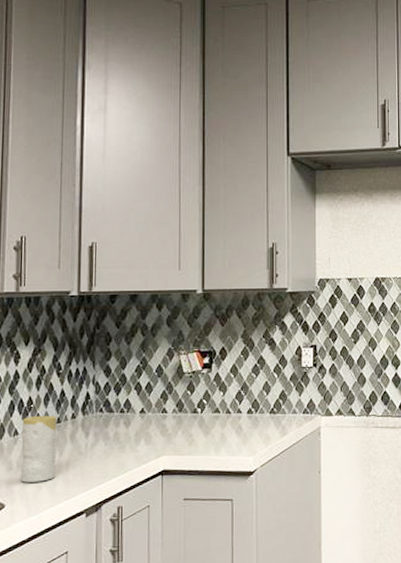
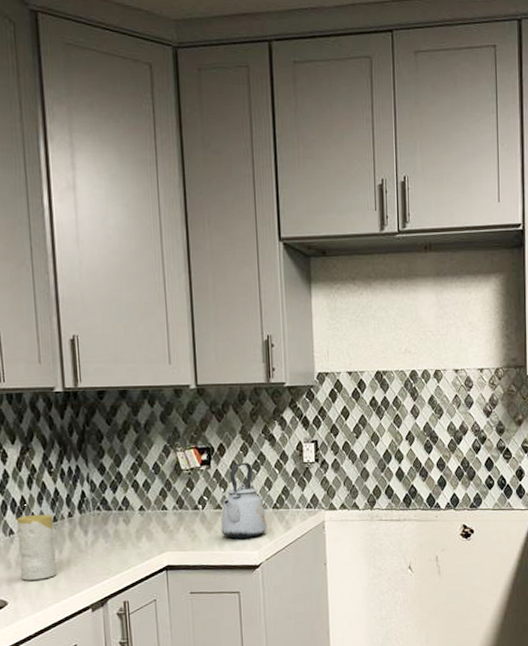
kettle: none [218,366,263,444] -> present [221,462,266,539]

